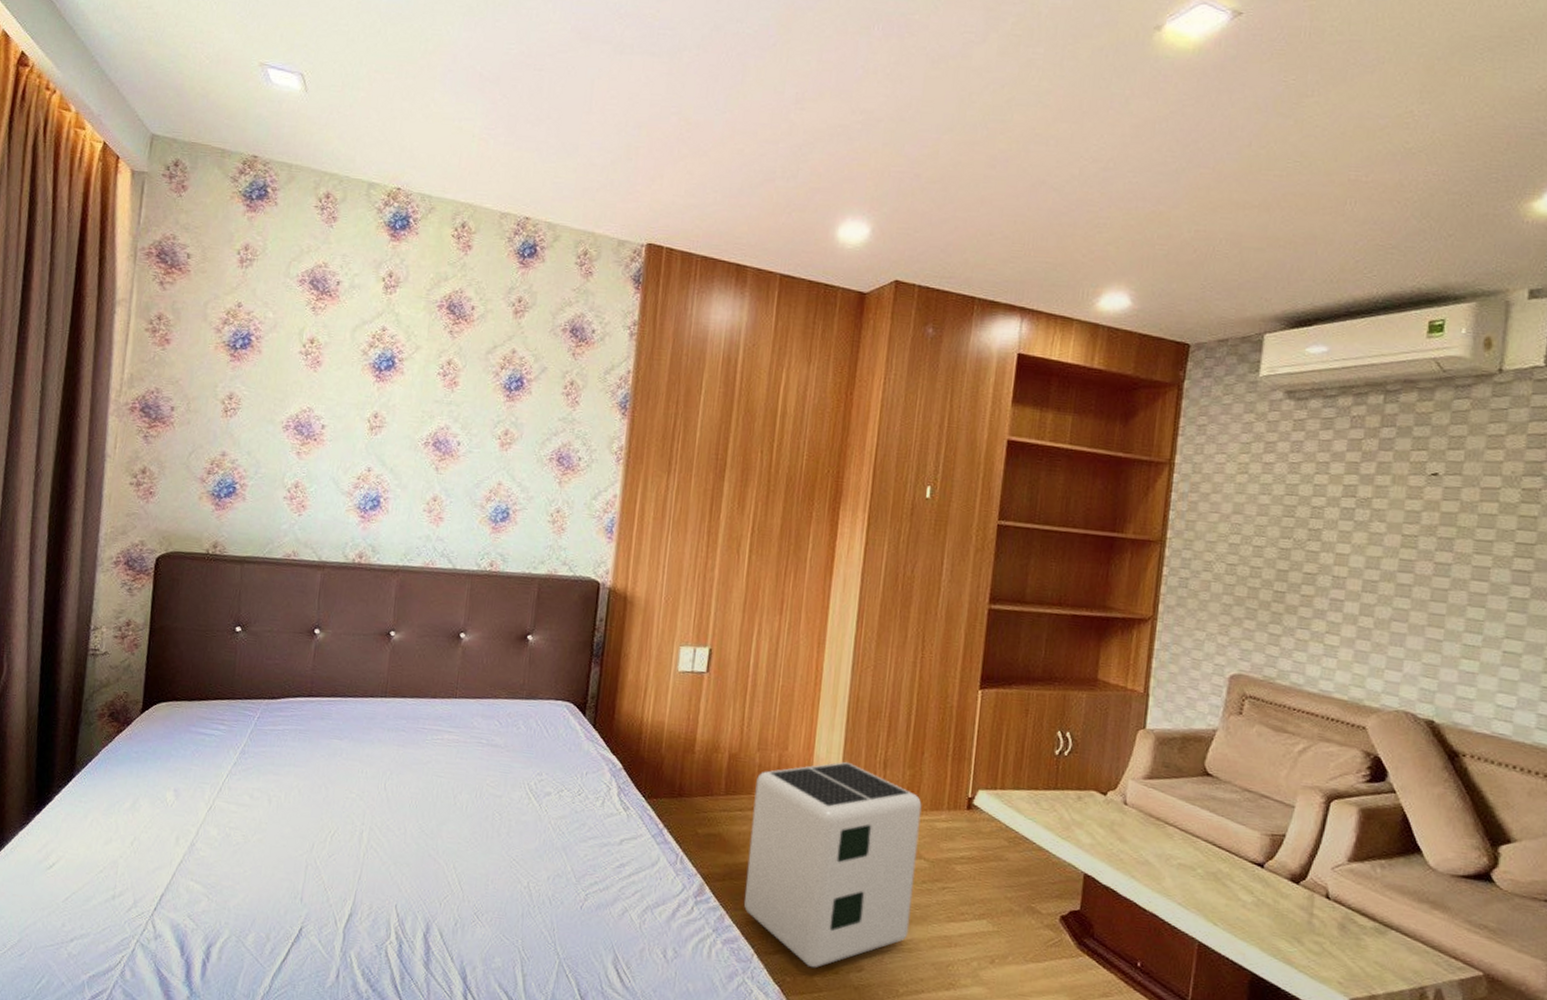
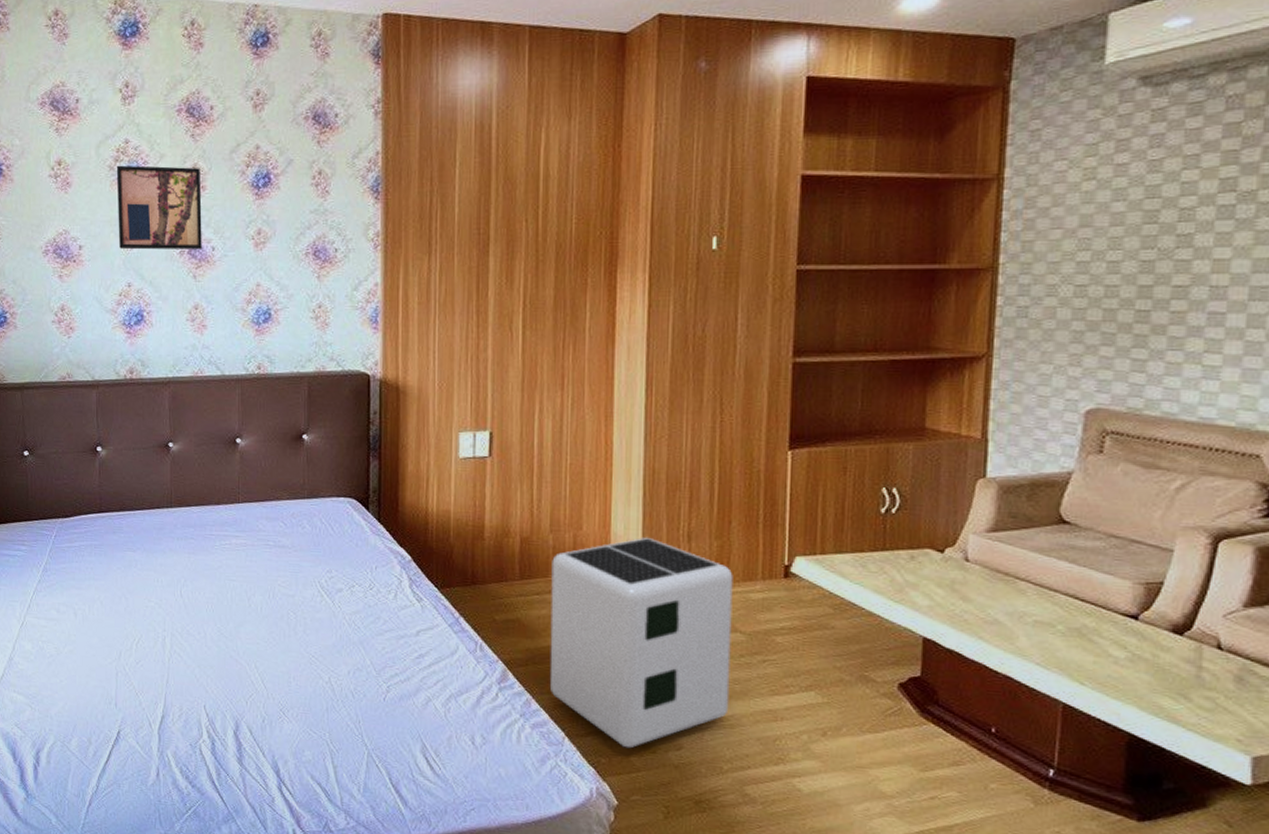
wall art: none [363,351,455,444] -> present [116,165,202,250]

